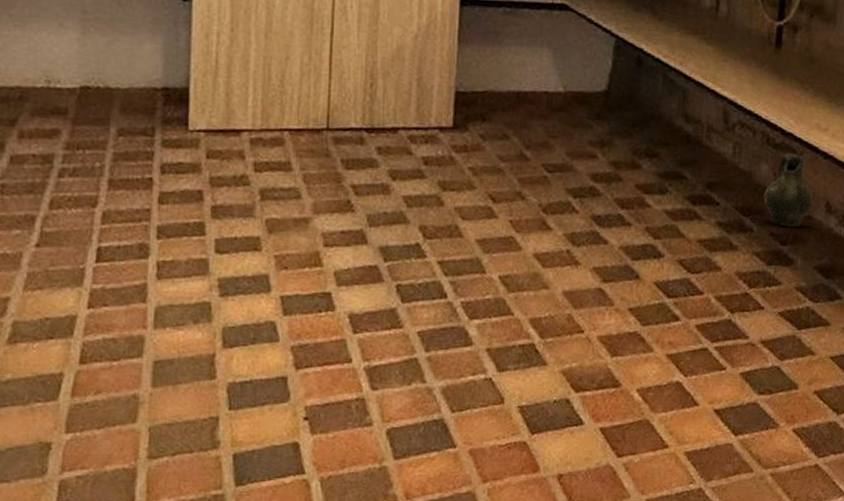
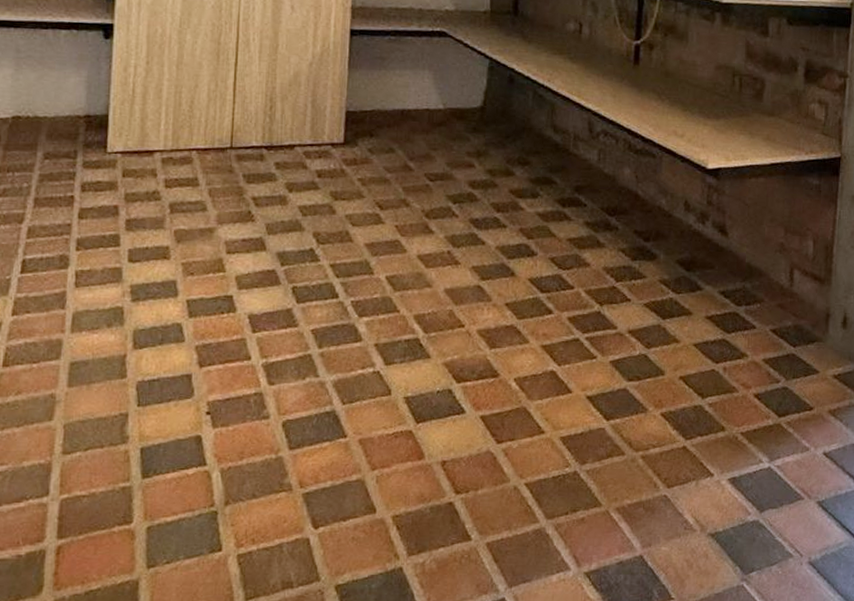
ceramic jug: present [763,153,814,228] -> none [627,158,673,225]

